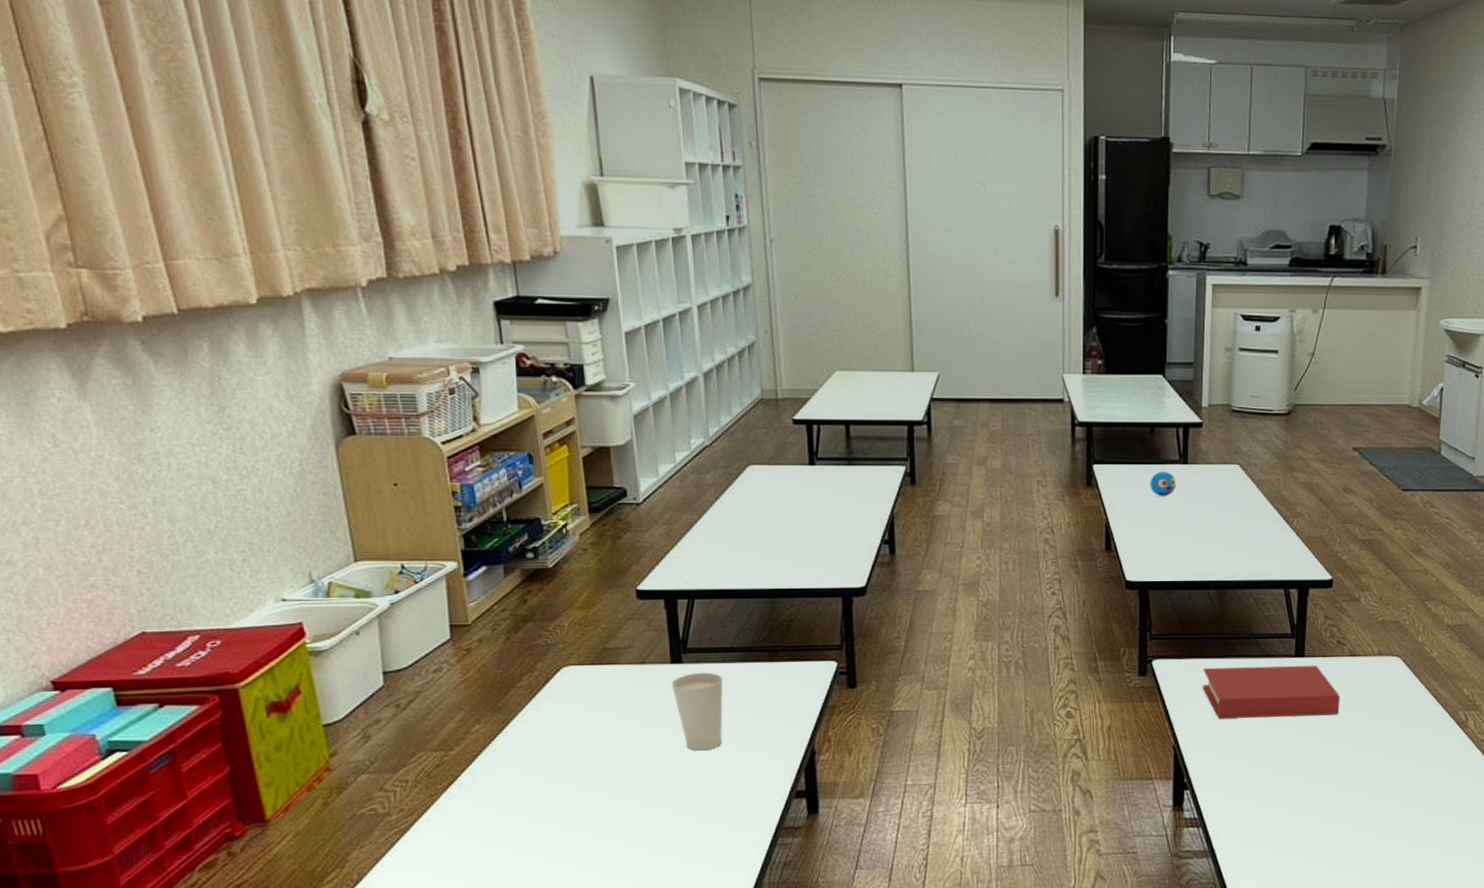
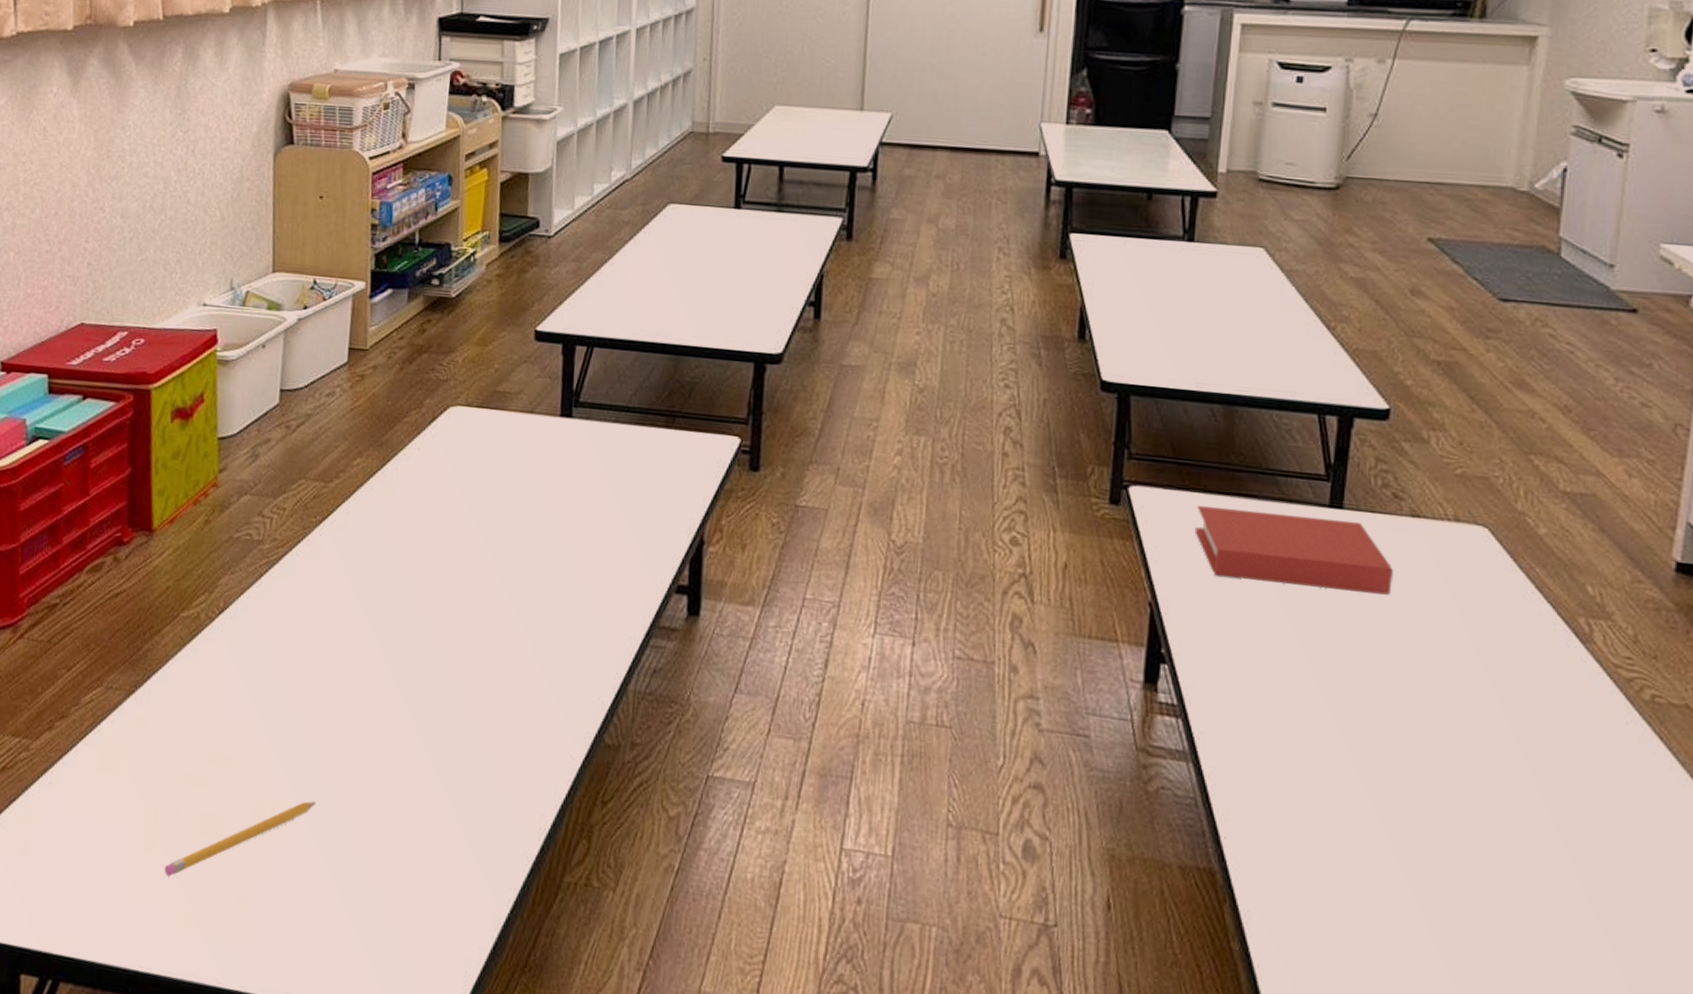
cup: present [671,672,723,751] -> none [557,430,613,522]
toy ball: present [1150,471,1176,497] -> none [1142,247,1177,281]

